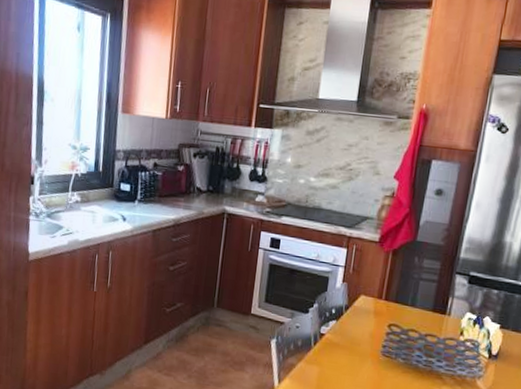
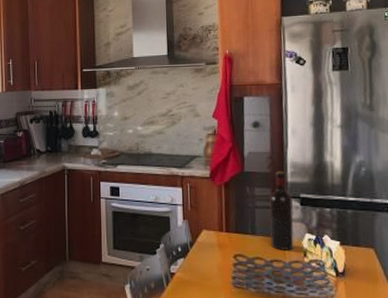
wine bottle: none [429,245,461,327] -> present [269,171,295,250]

